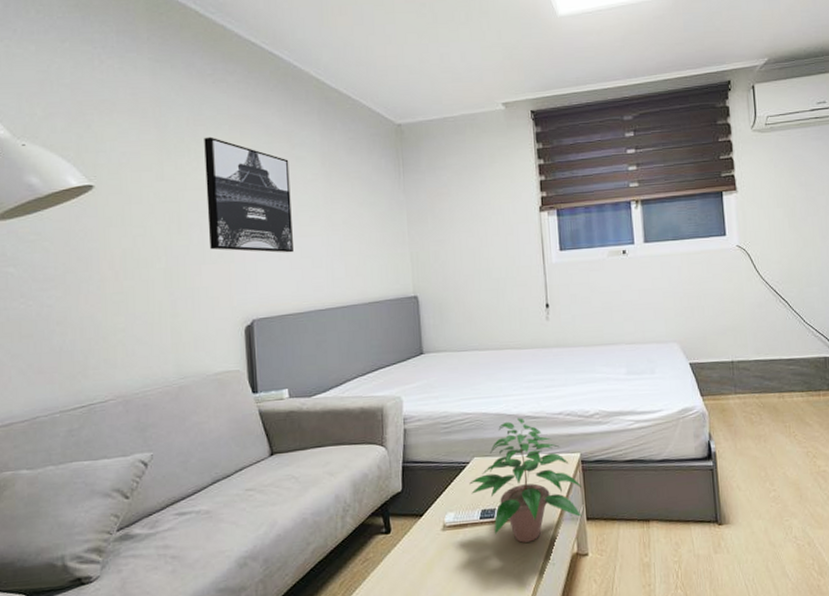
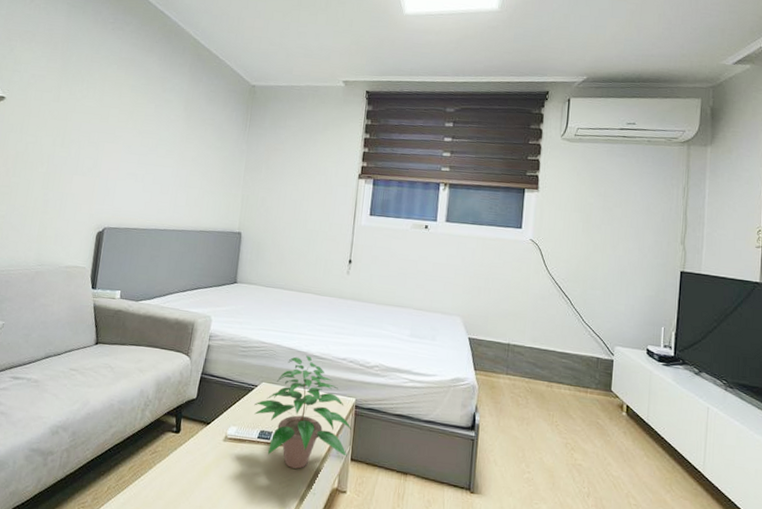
wall art: present [204,136,293,253] -> none [83,72,159,178]

